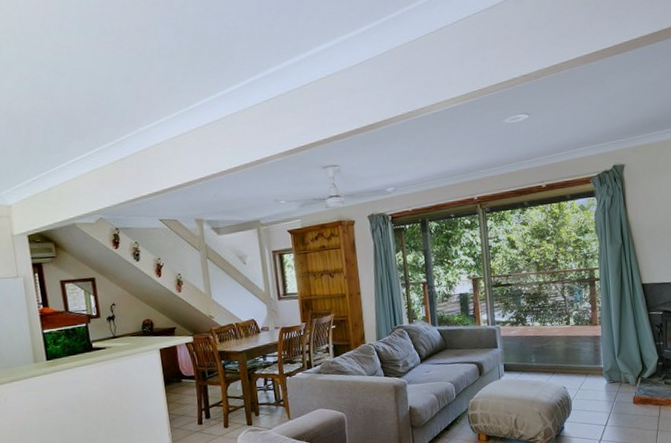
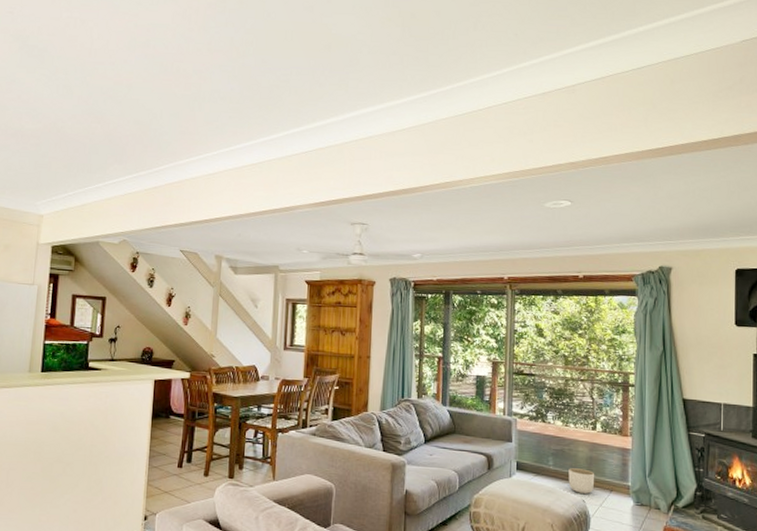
planter: none [549,360,573,382] -> present [568,468,595,494]

